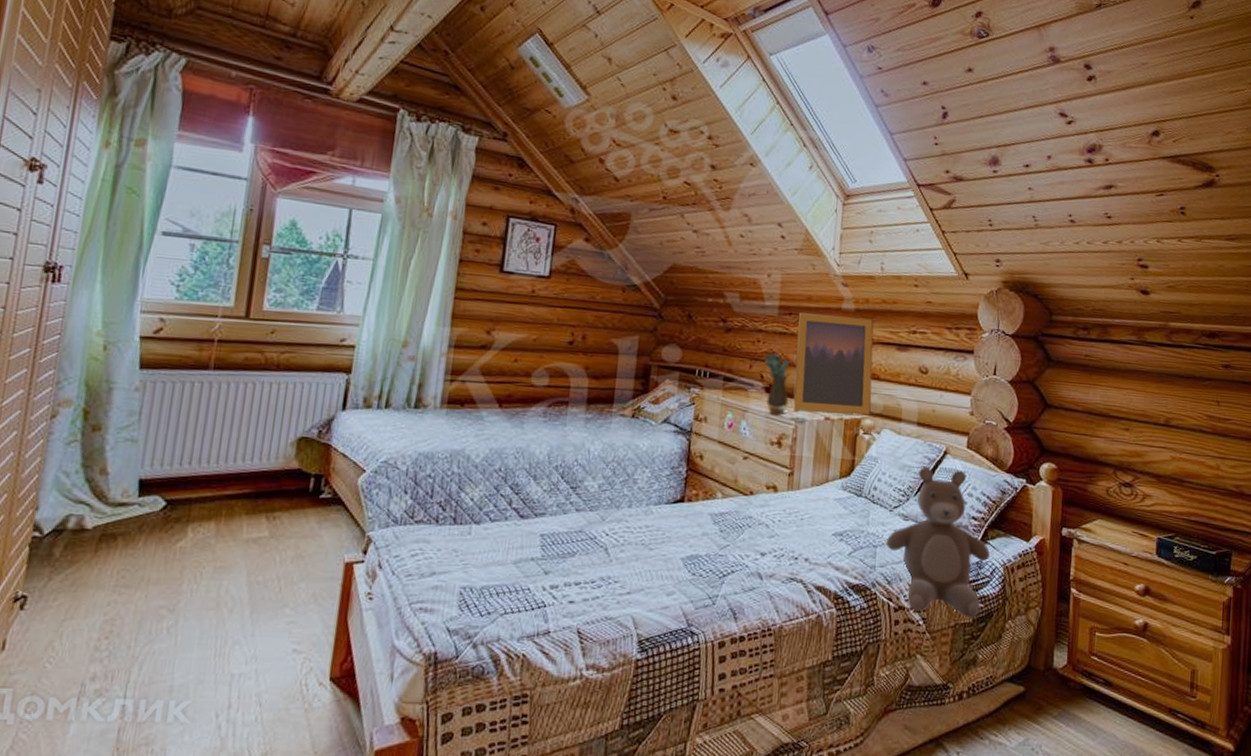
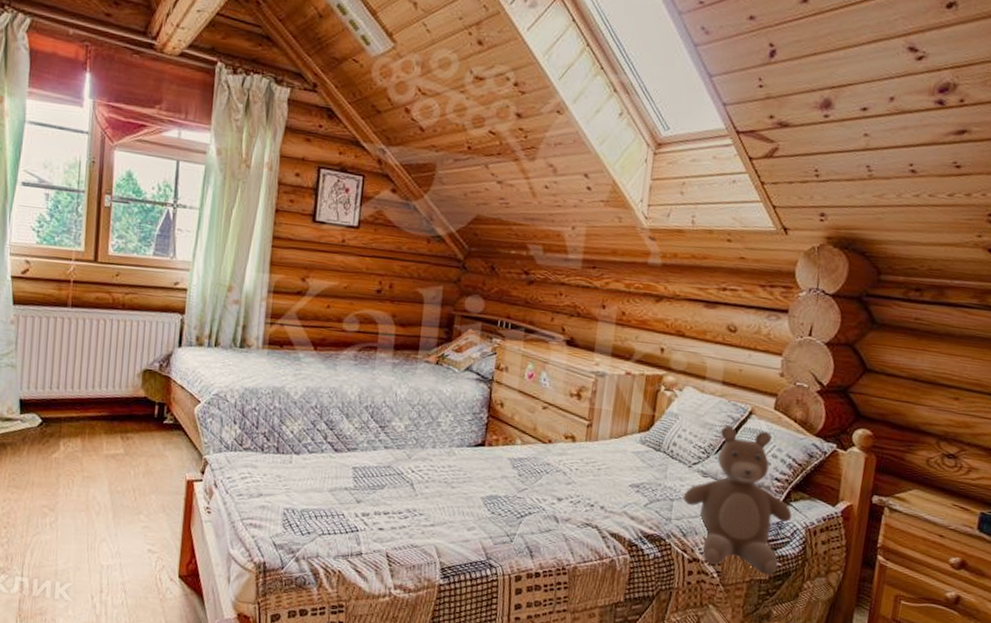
vase: present [765,349,790,416] -> none [567,303,592,368]
picture frame: present [793,313,874,416] -> none [594,267,681,372]

